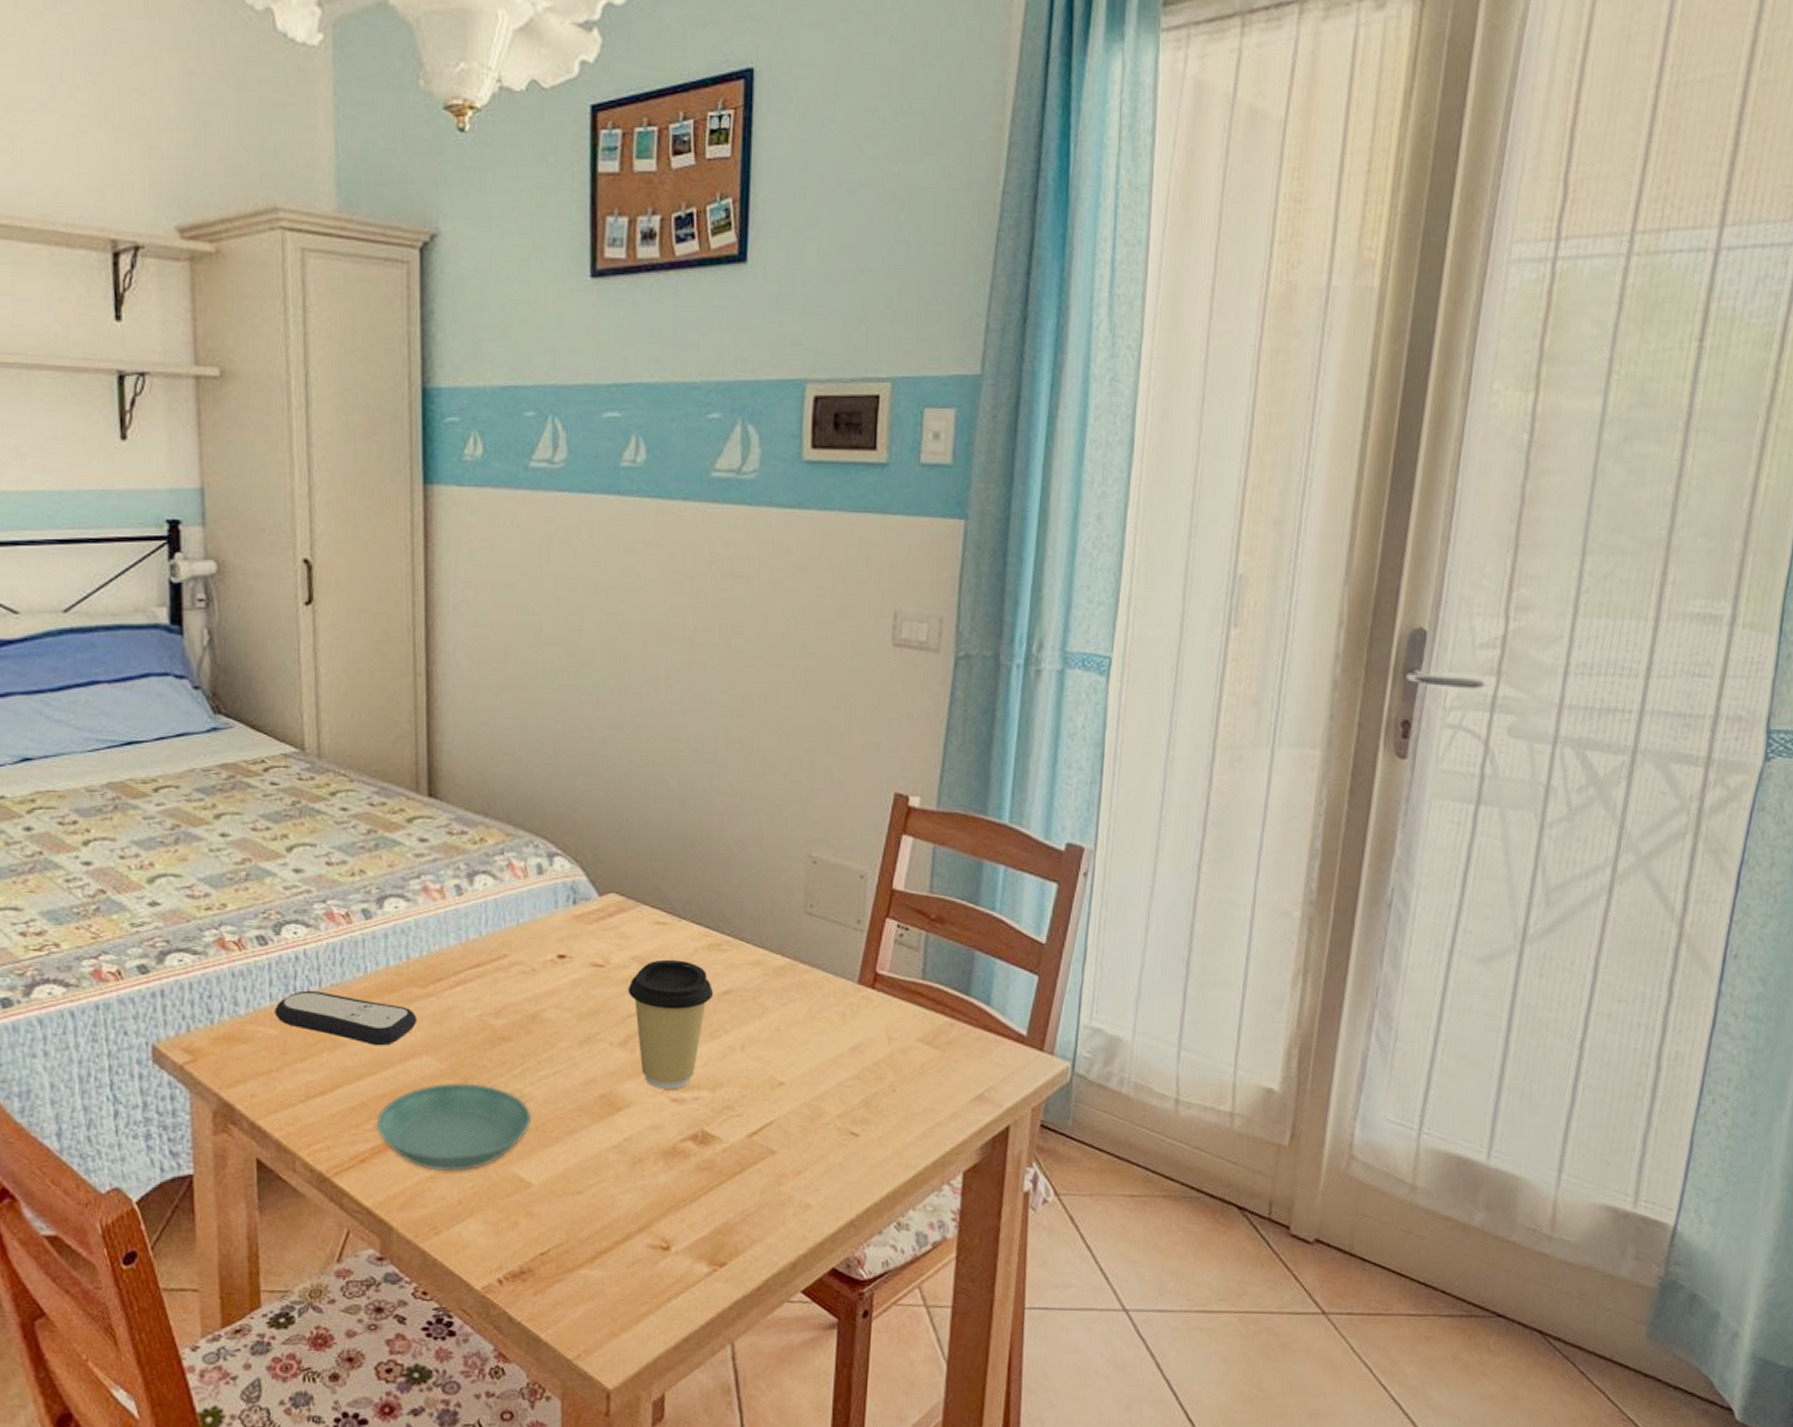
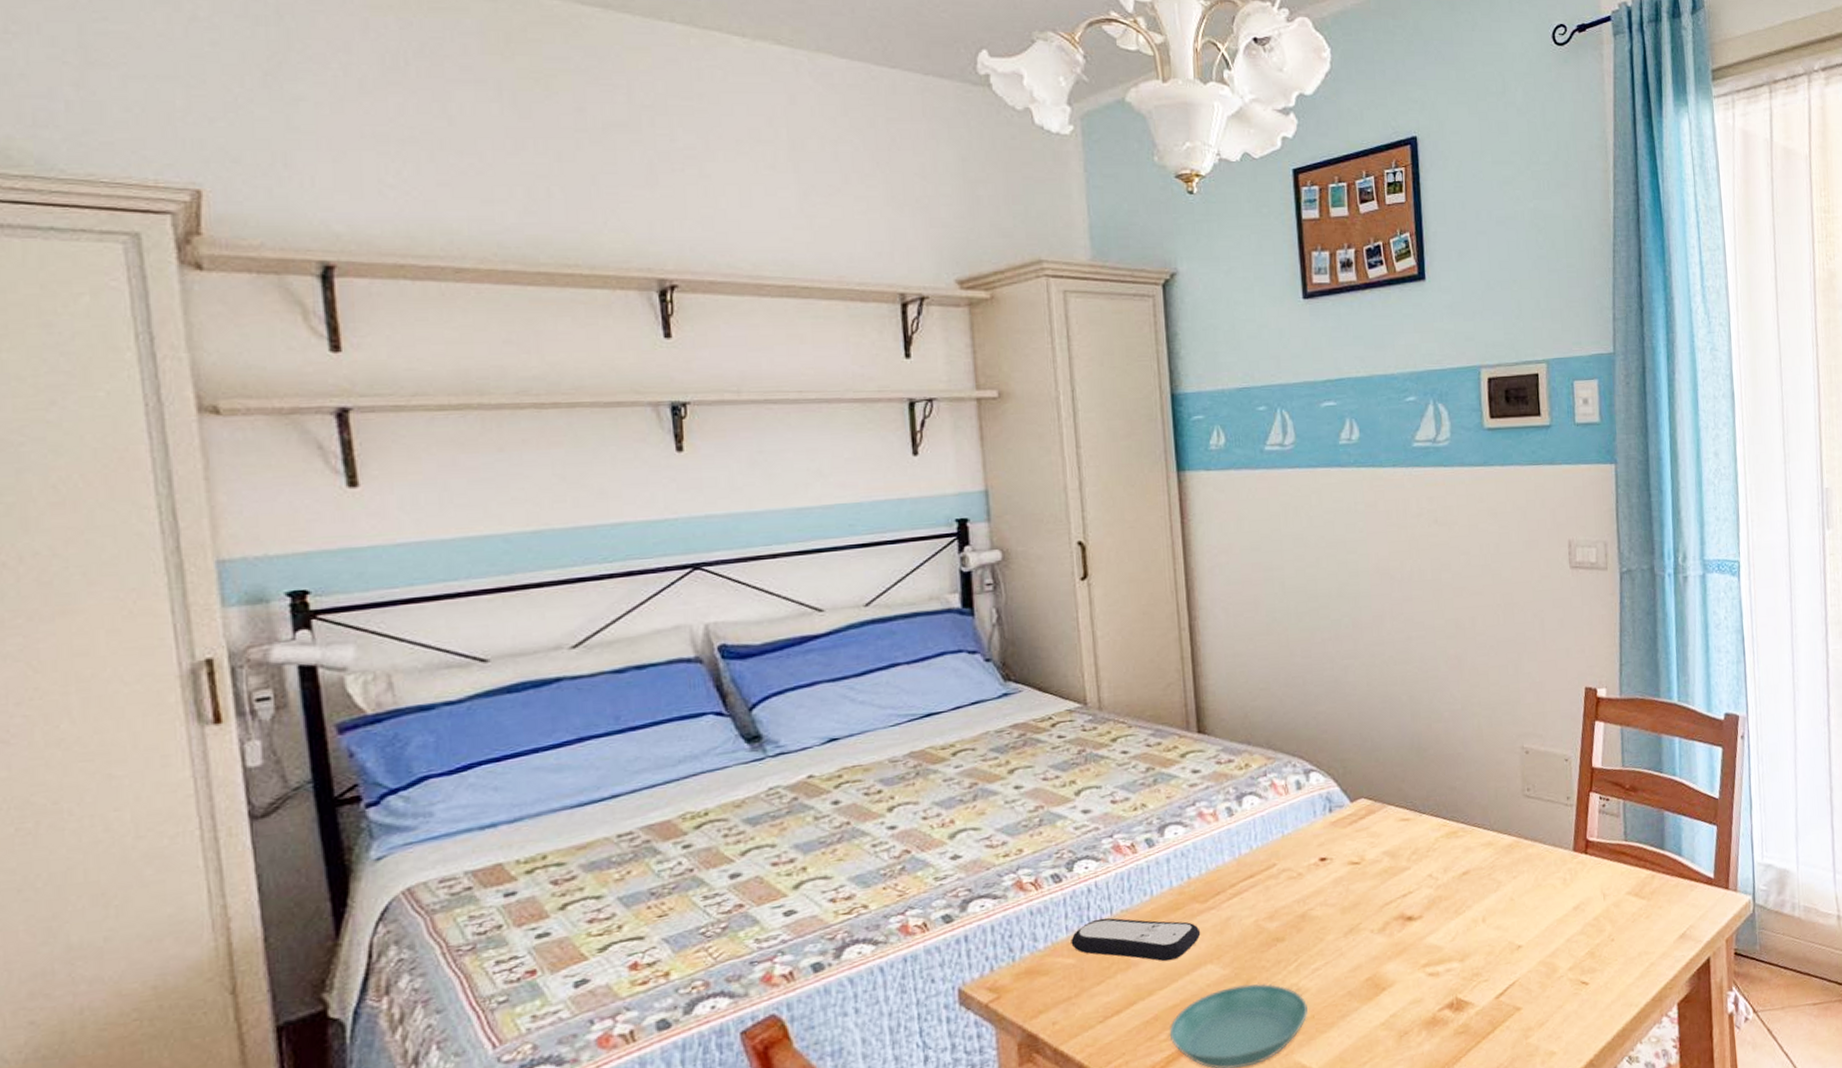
coffee cup: present [627,959,714,1089] -> none [1381,849,1455,966]

